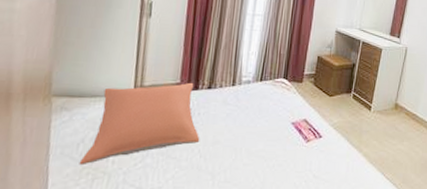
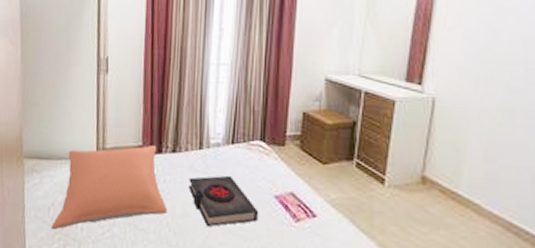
book: none [220,107,279,151] -> present [188,175,259,226]

